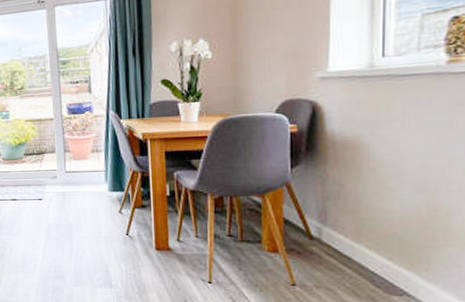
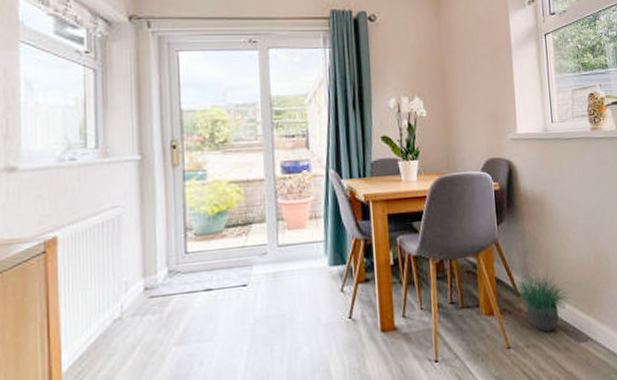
potted plant: none [303,209,385,278] -> present [511,263,572,332]

